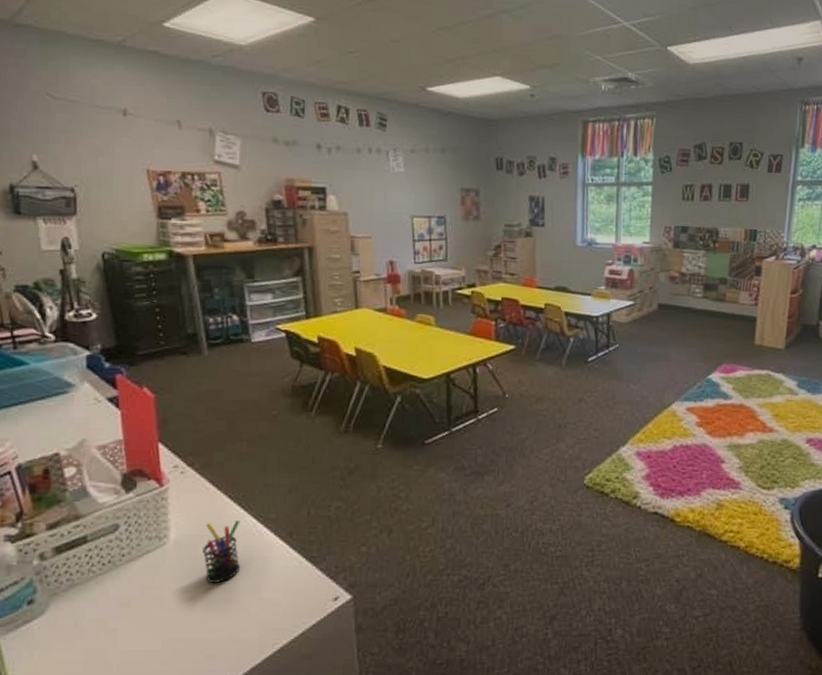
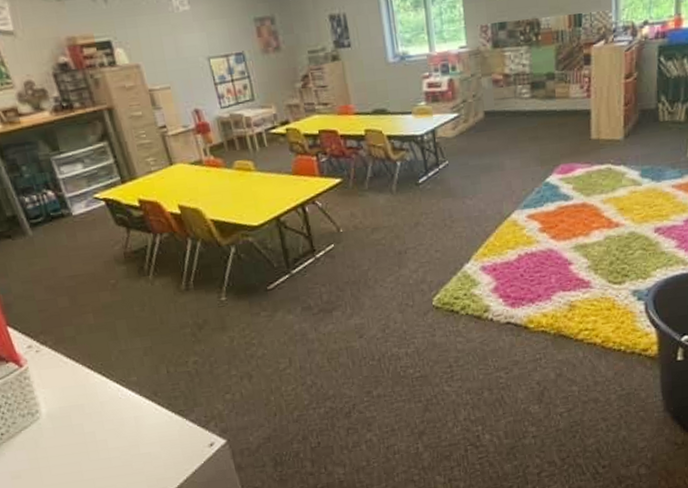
pen holder: present [203,521,240,583] -> none [72,387,115,447]

